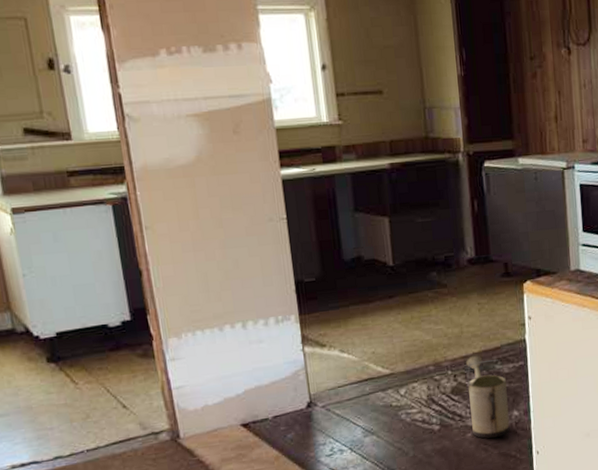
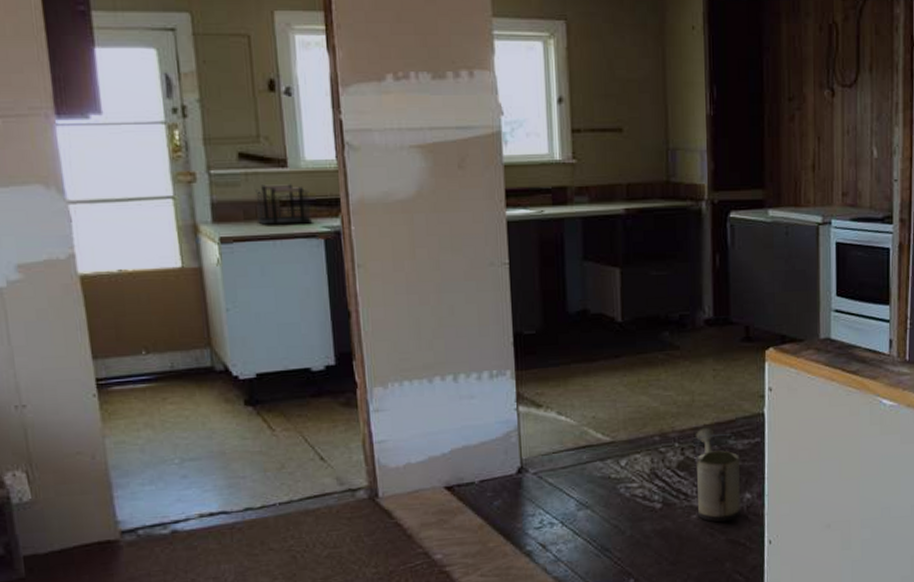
dish rack: none [42,155,100,196] -> present [255,184,313,226]

